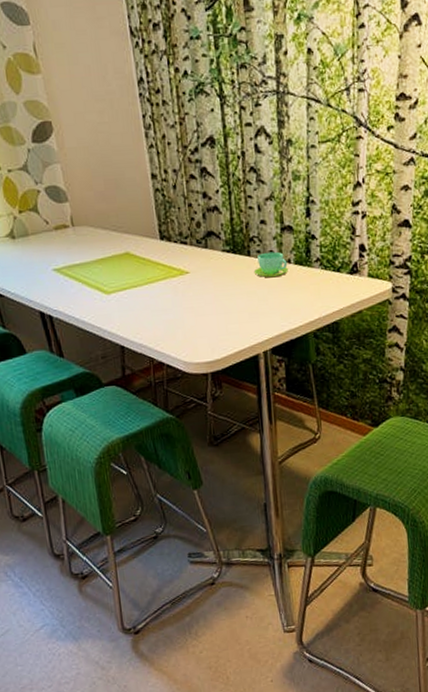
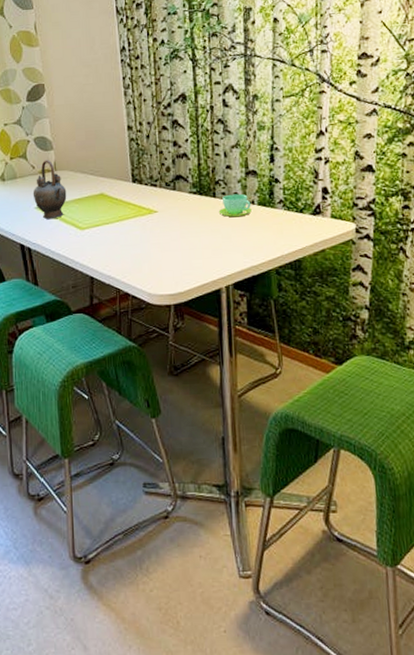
teapot: none [48,213,88,282] -> present [32,160,67,219]

